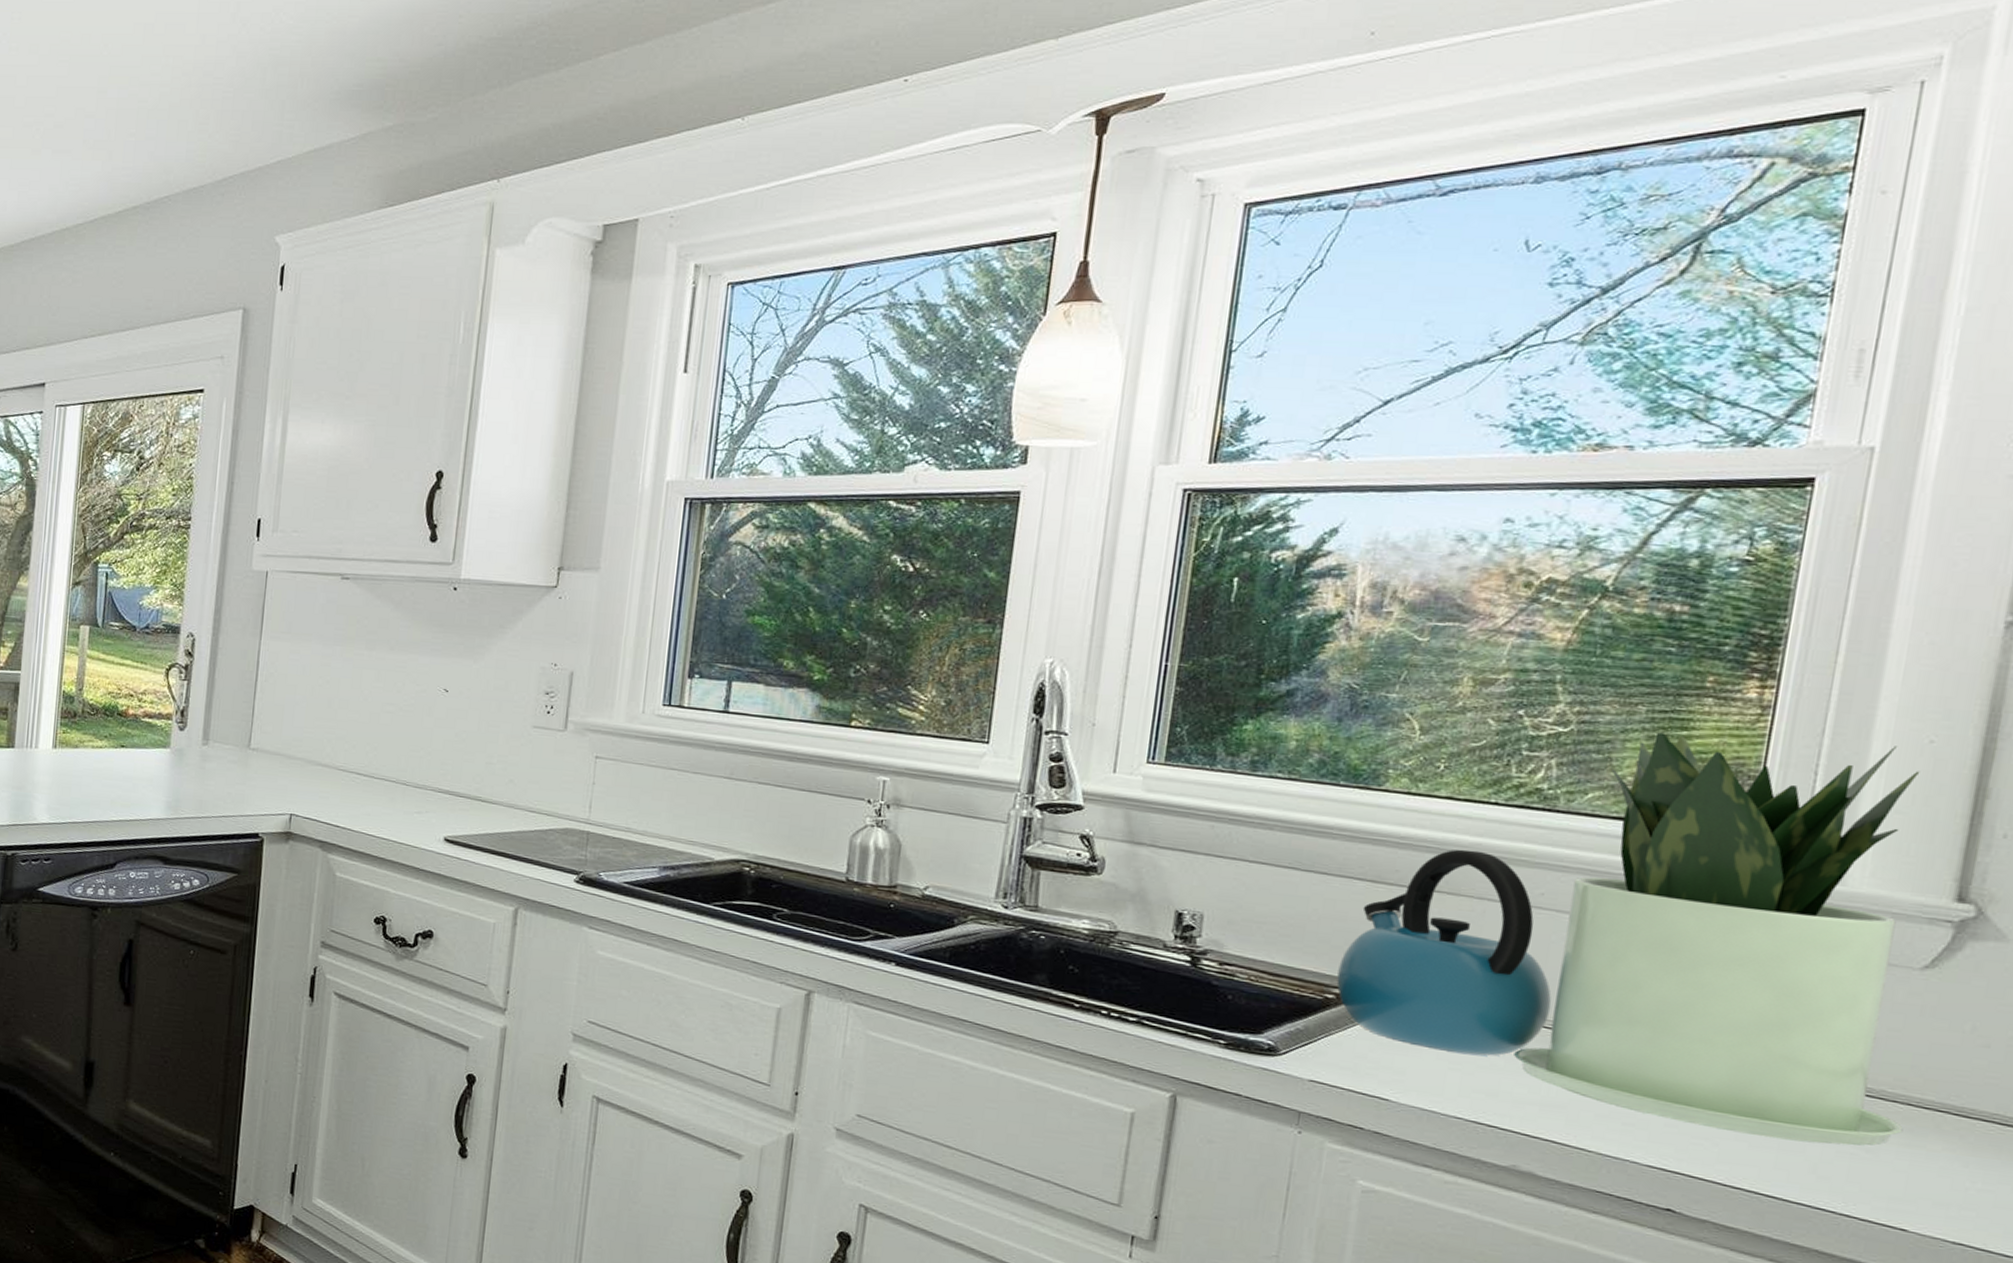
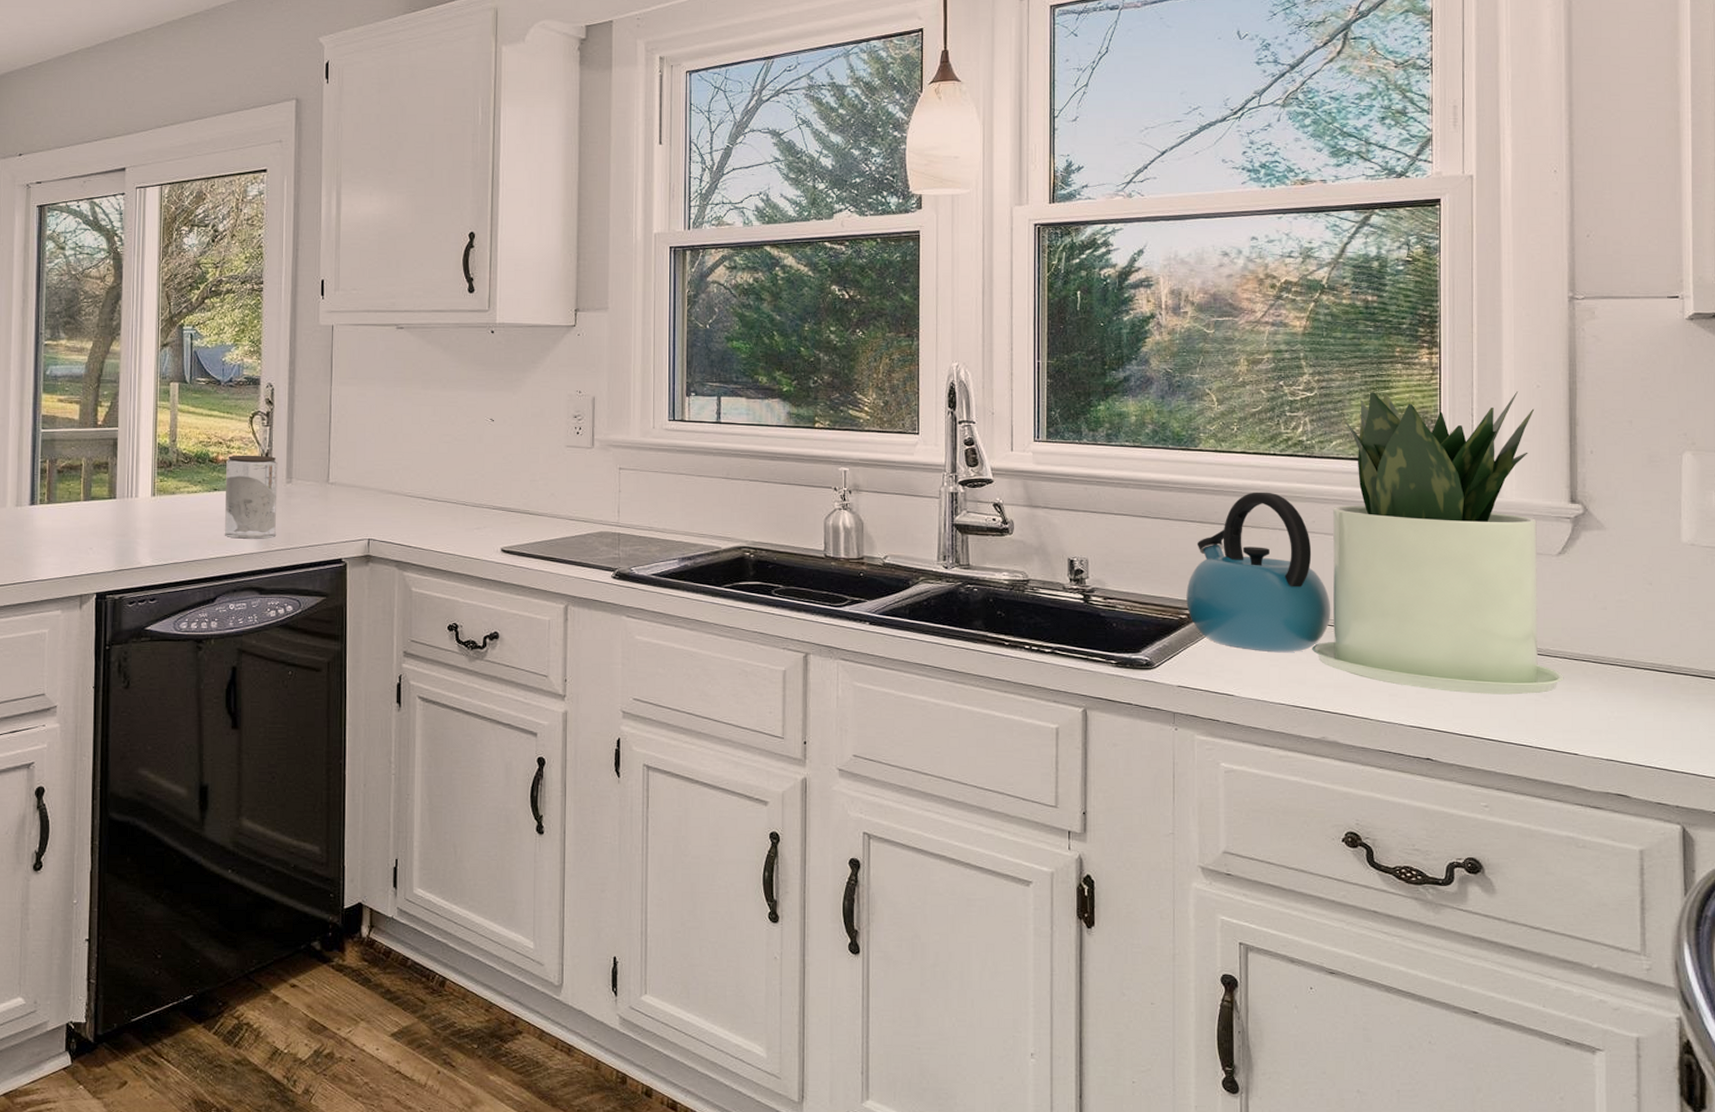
jar: none [129,710,194,805] -> present [224,455,278,539]

